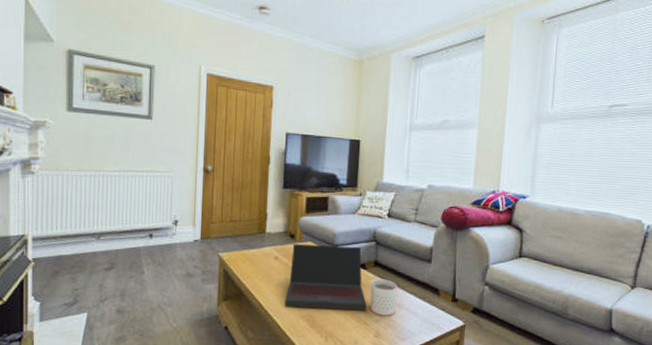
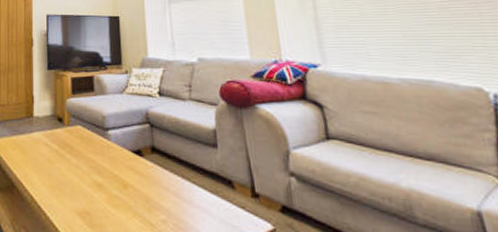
laptop: present [284,244,367,311] -> none [58,129,150,208]
mug: present [370,279,397,316] -> none [150,168,185,215]

